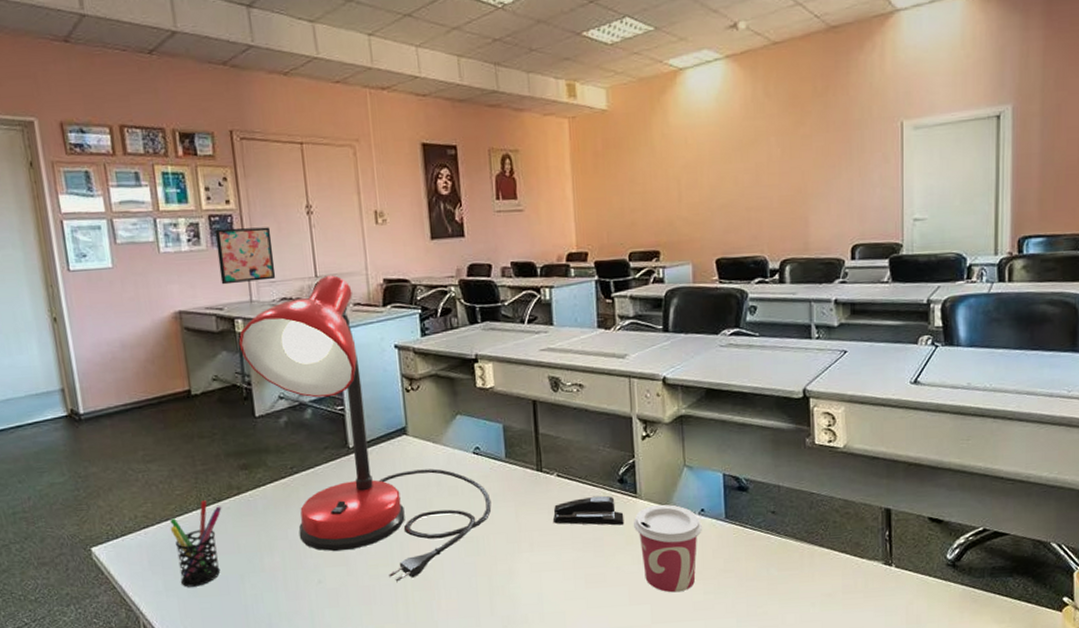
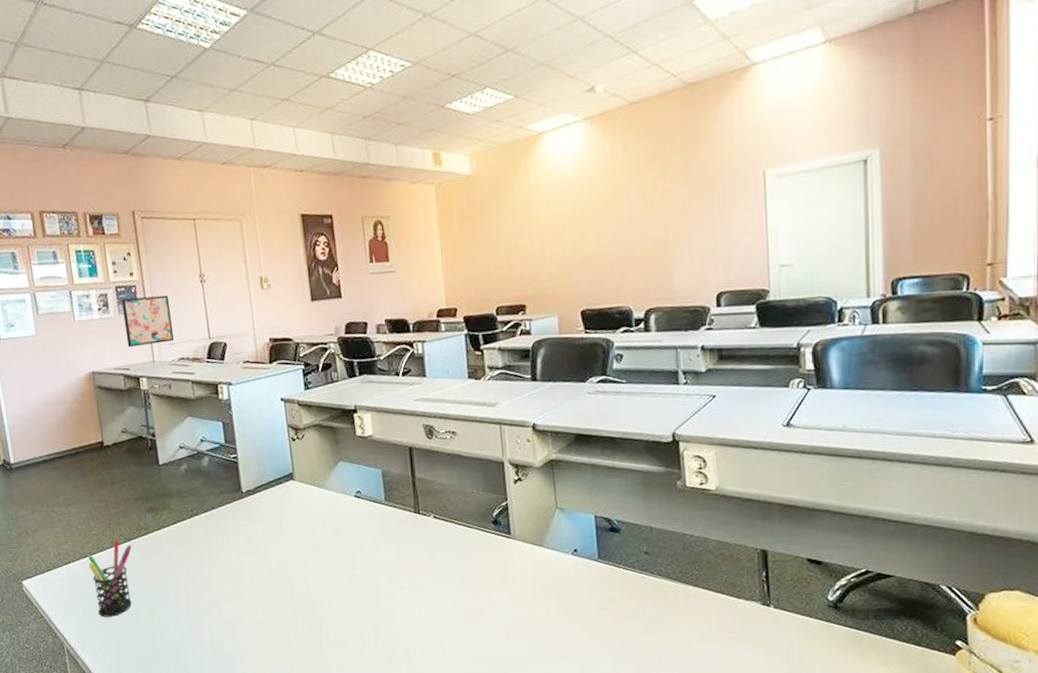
desk lamp: present [238,275,492,582] -> none [143,336,373,615]
stapler: present [552,495,625,526] -> none [431,536,500,565]
cup: present [633,504,702,593] -> none [507,544,576,629]

